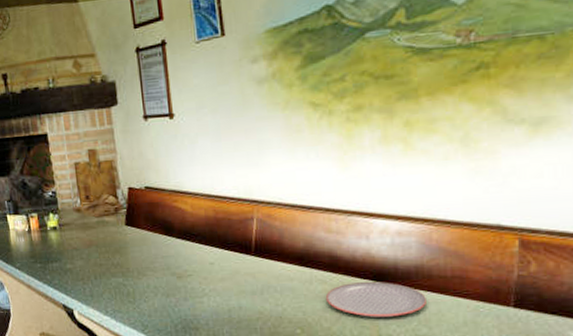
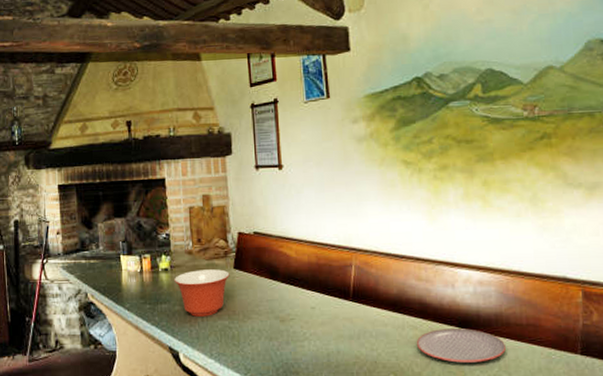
mixing bowl: none [63,226,122,275] -> present [173,269,230,317]

